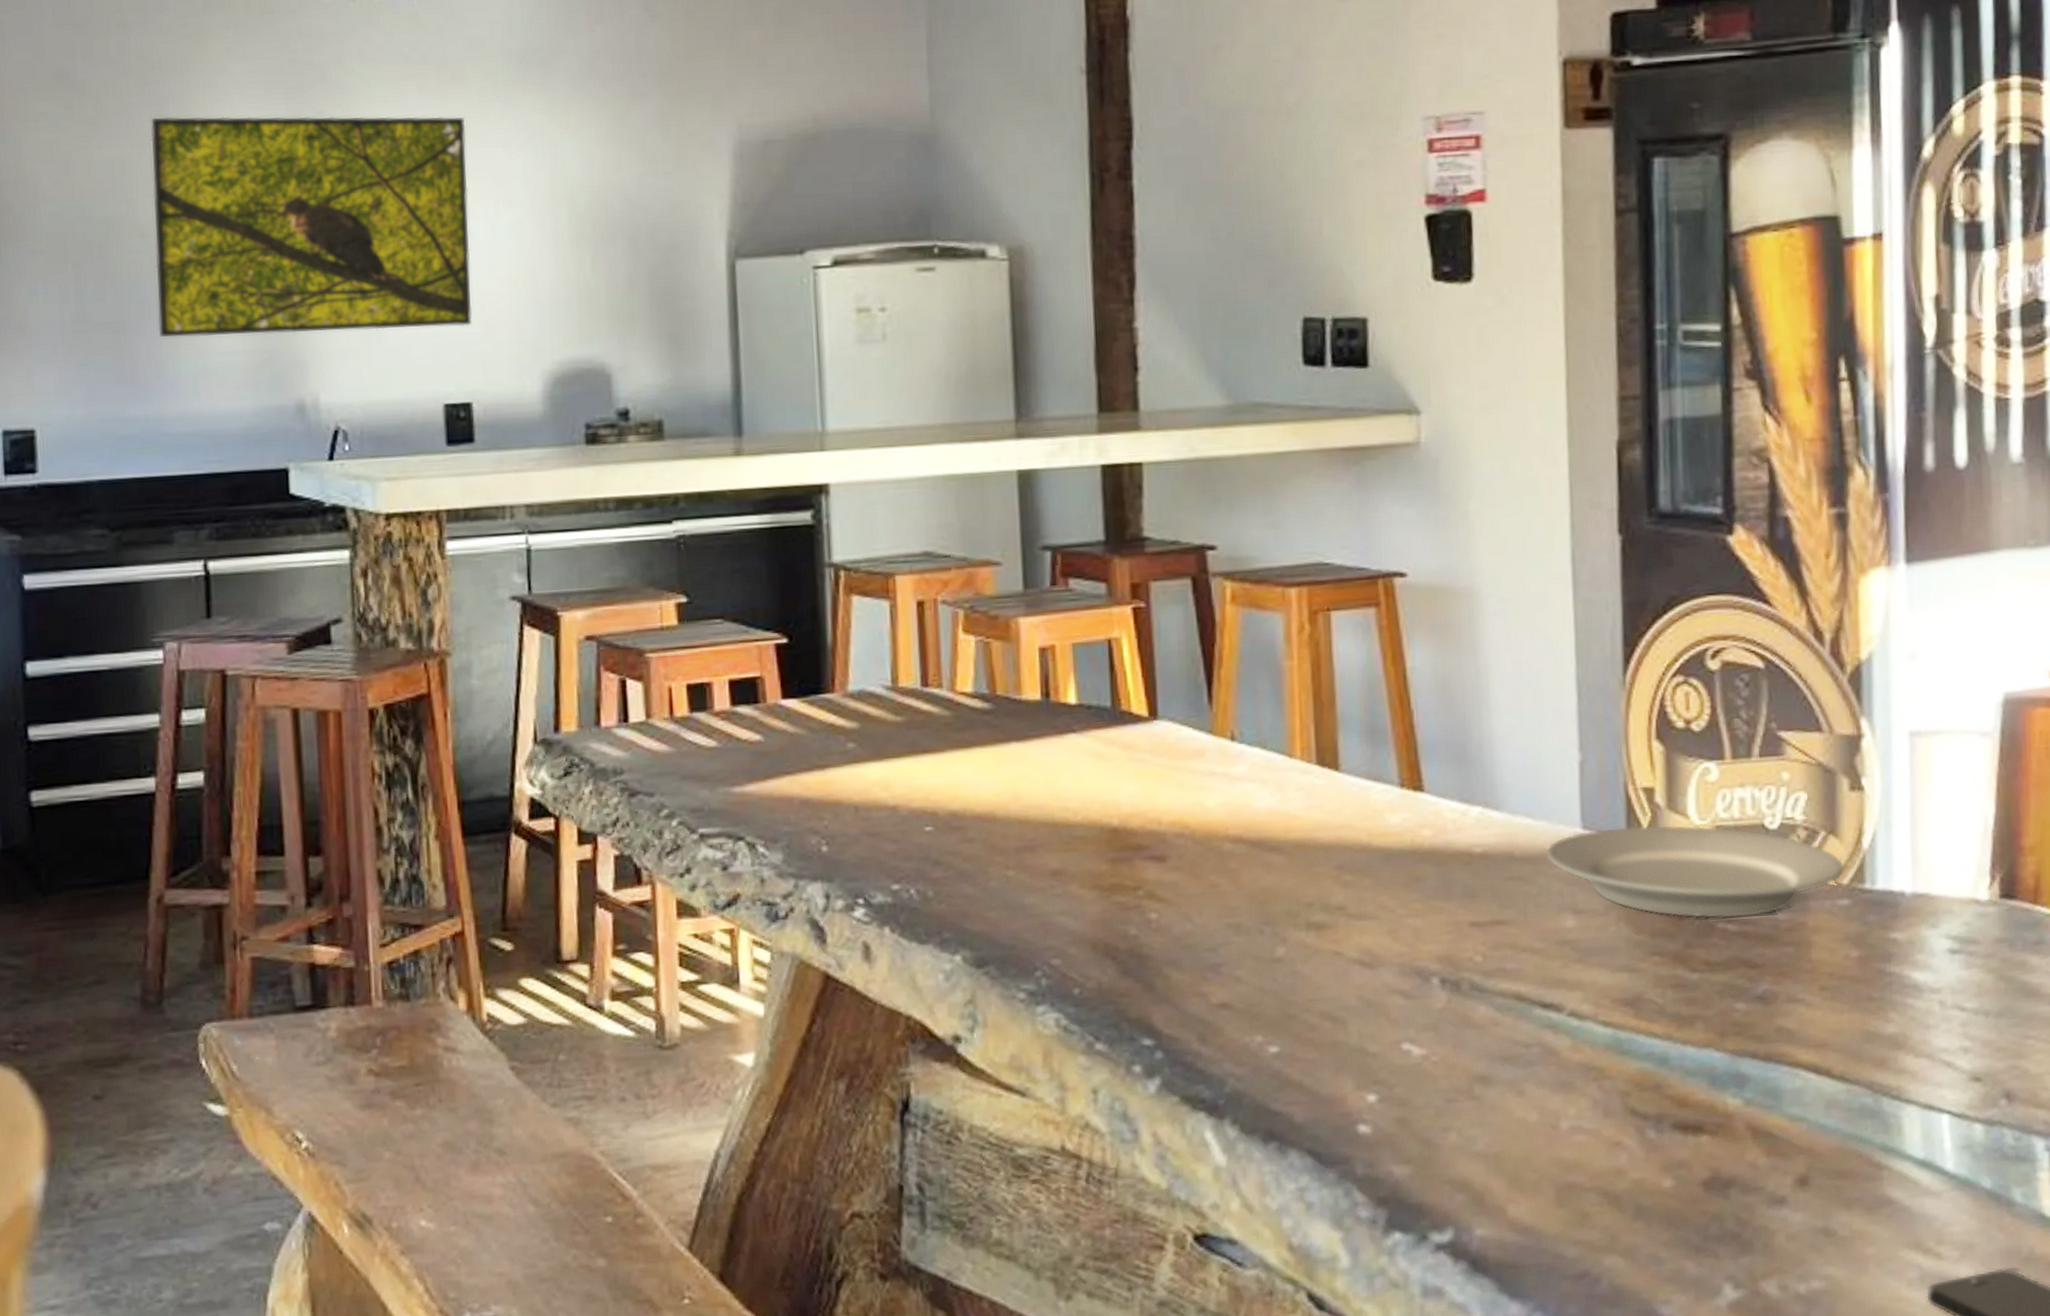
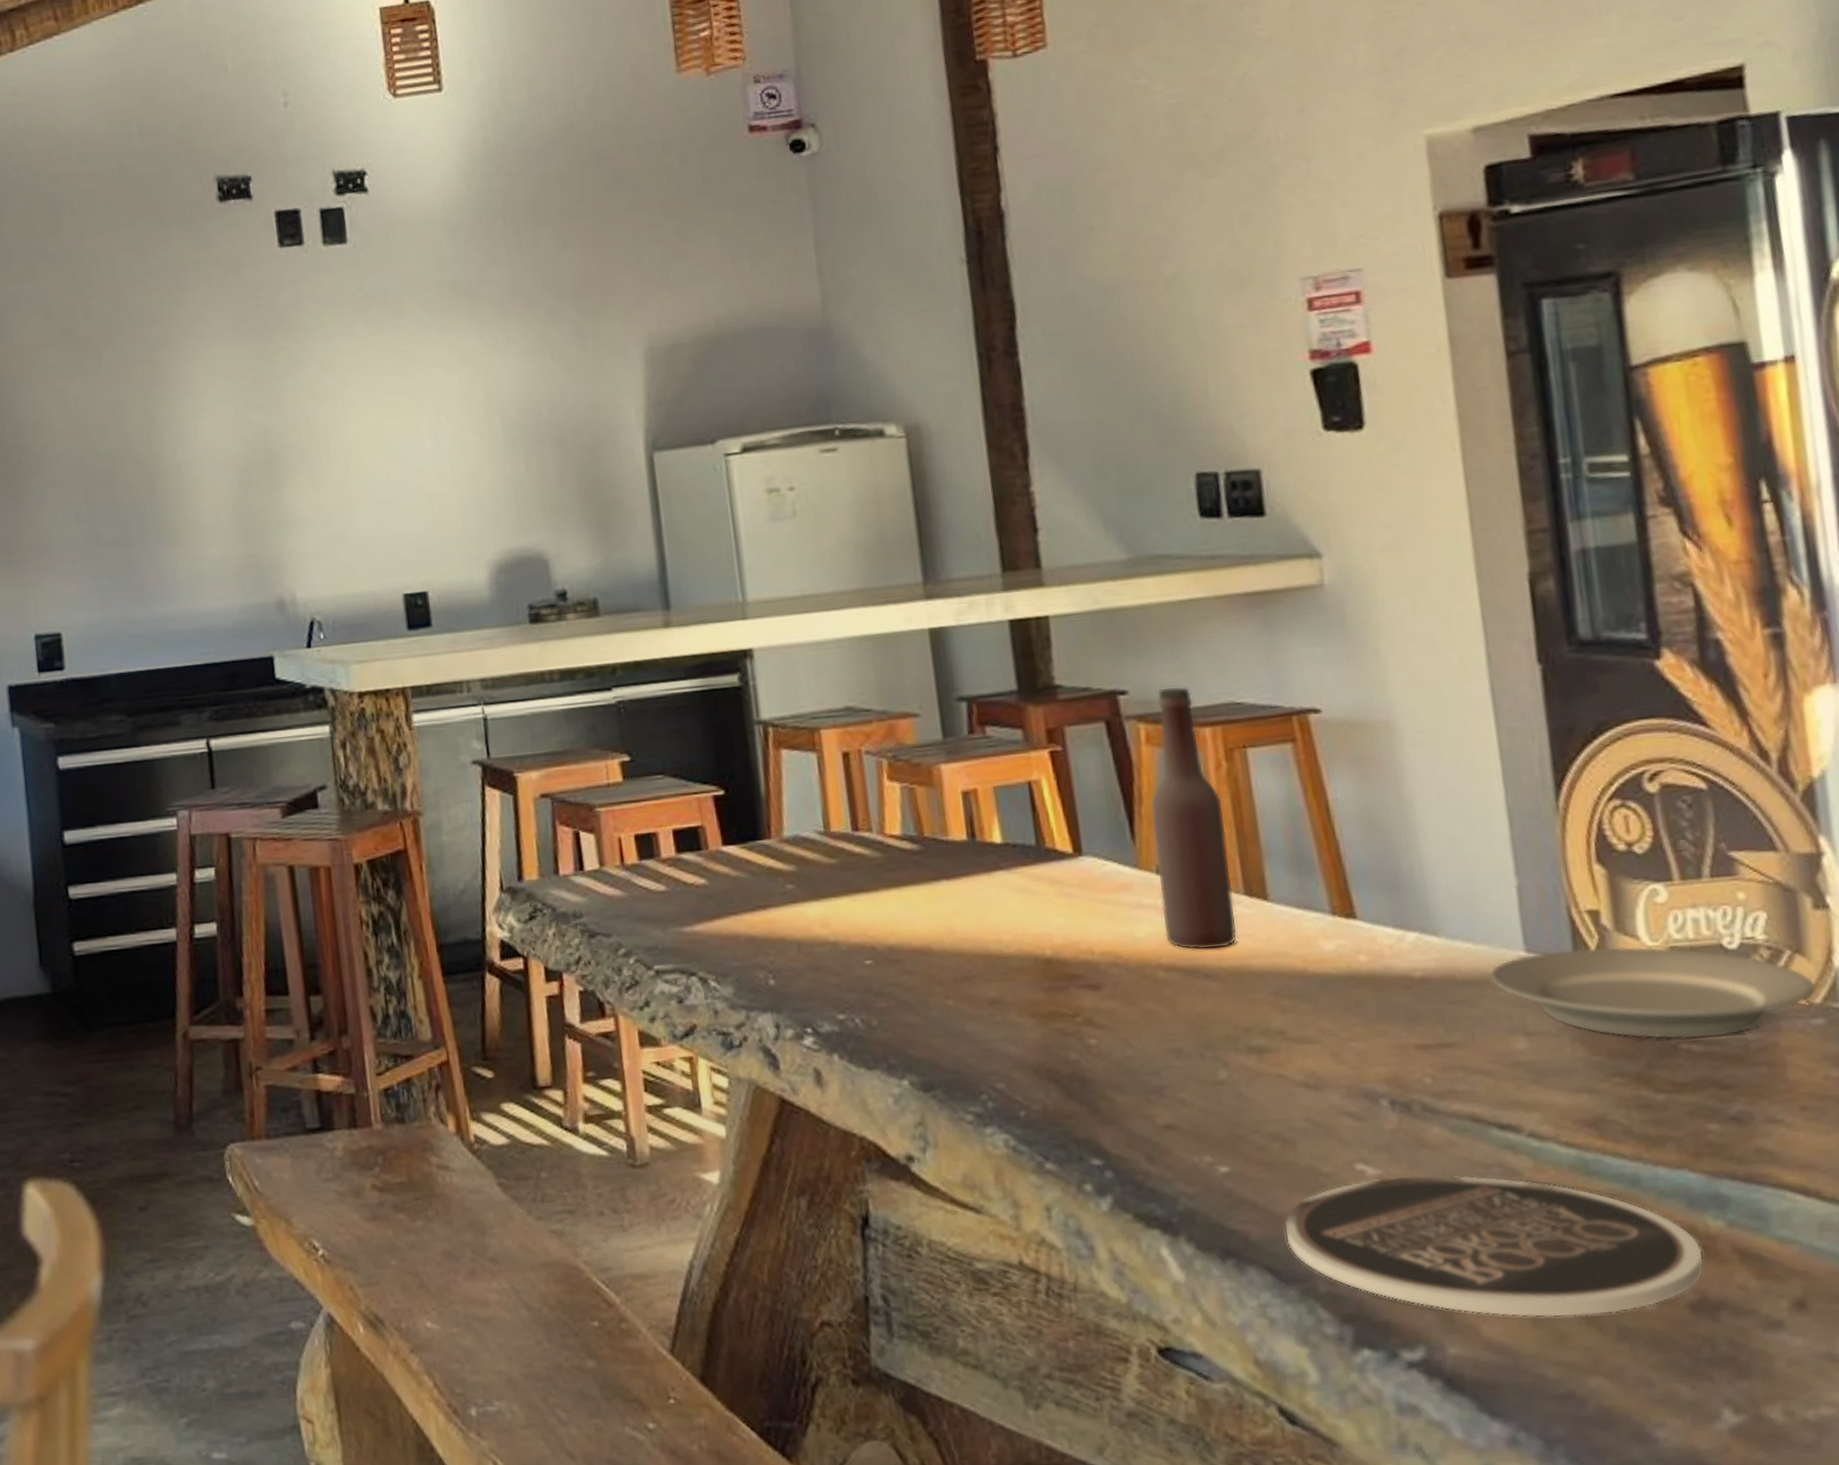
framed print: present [151,116,472,338] -> none [142,344,423,549]
beer bottle: none [1230,543,1307,822] -> present [1150,686,1238,951]
plate: none [1328,1054,1720,1198] -> present [1284,1174,1705,1318]

